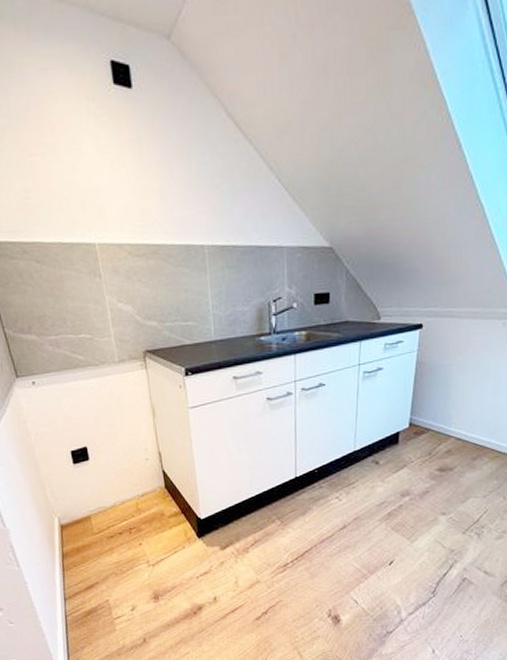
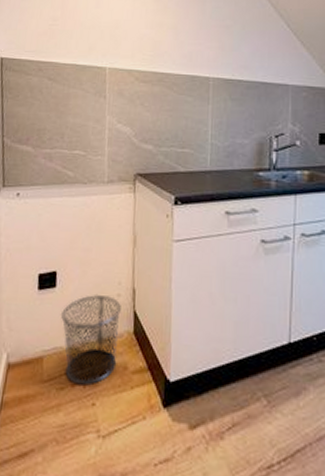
waste bin: none [98,460,155,532] -> present [60,294,121,385]

